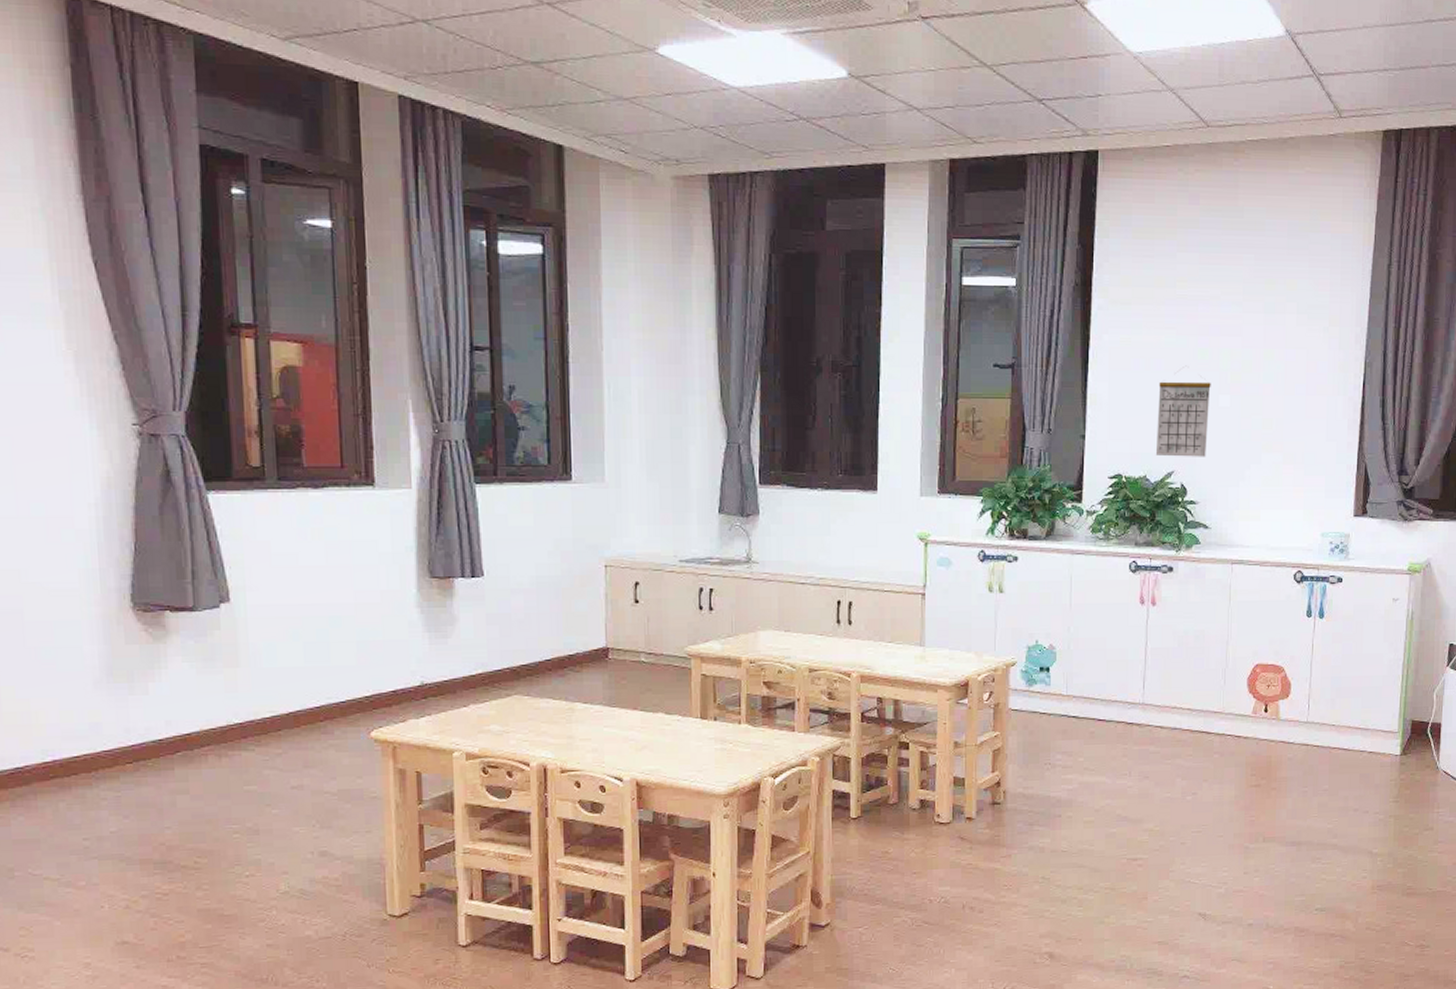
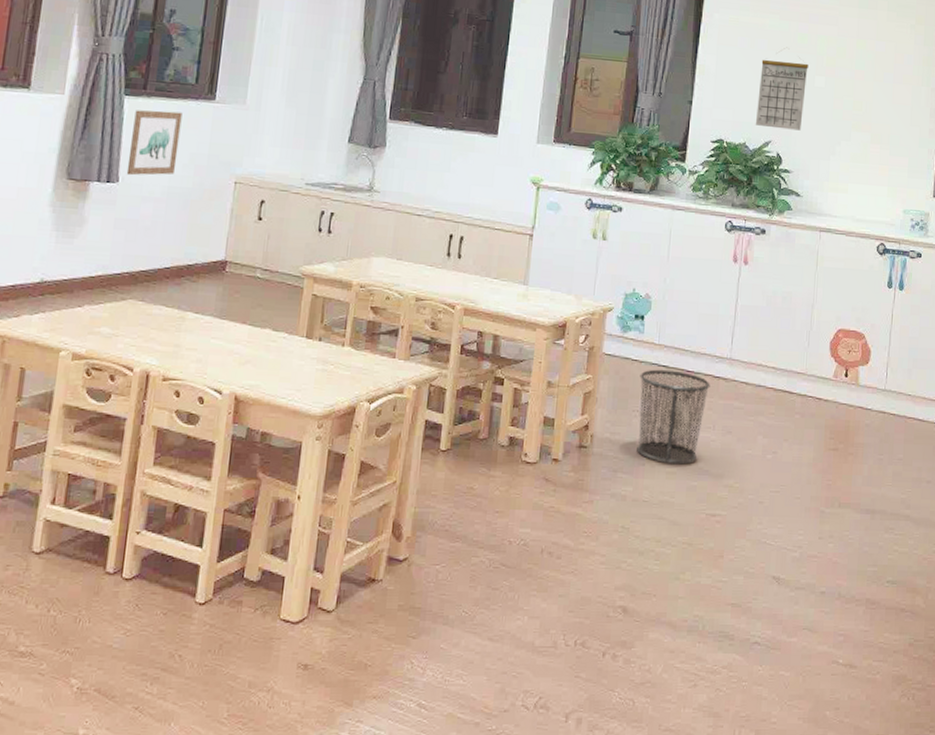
wall art: none [489,496,541,568] -> present [126,110,183,176]
waste bin: none [1049,720,1124,814] -> present [637,369,710,465]

